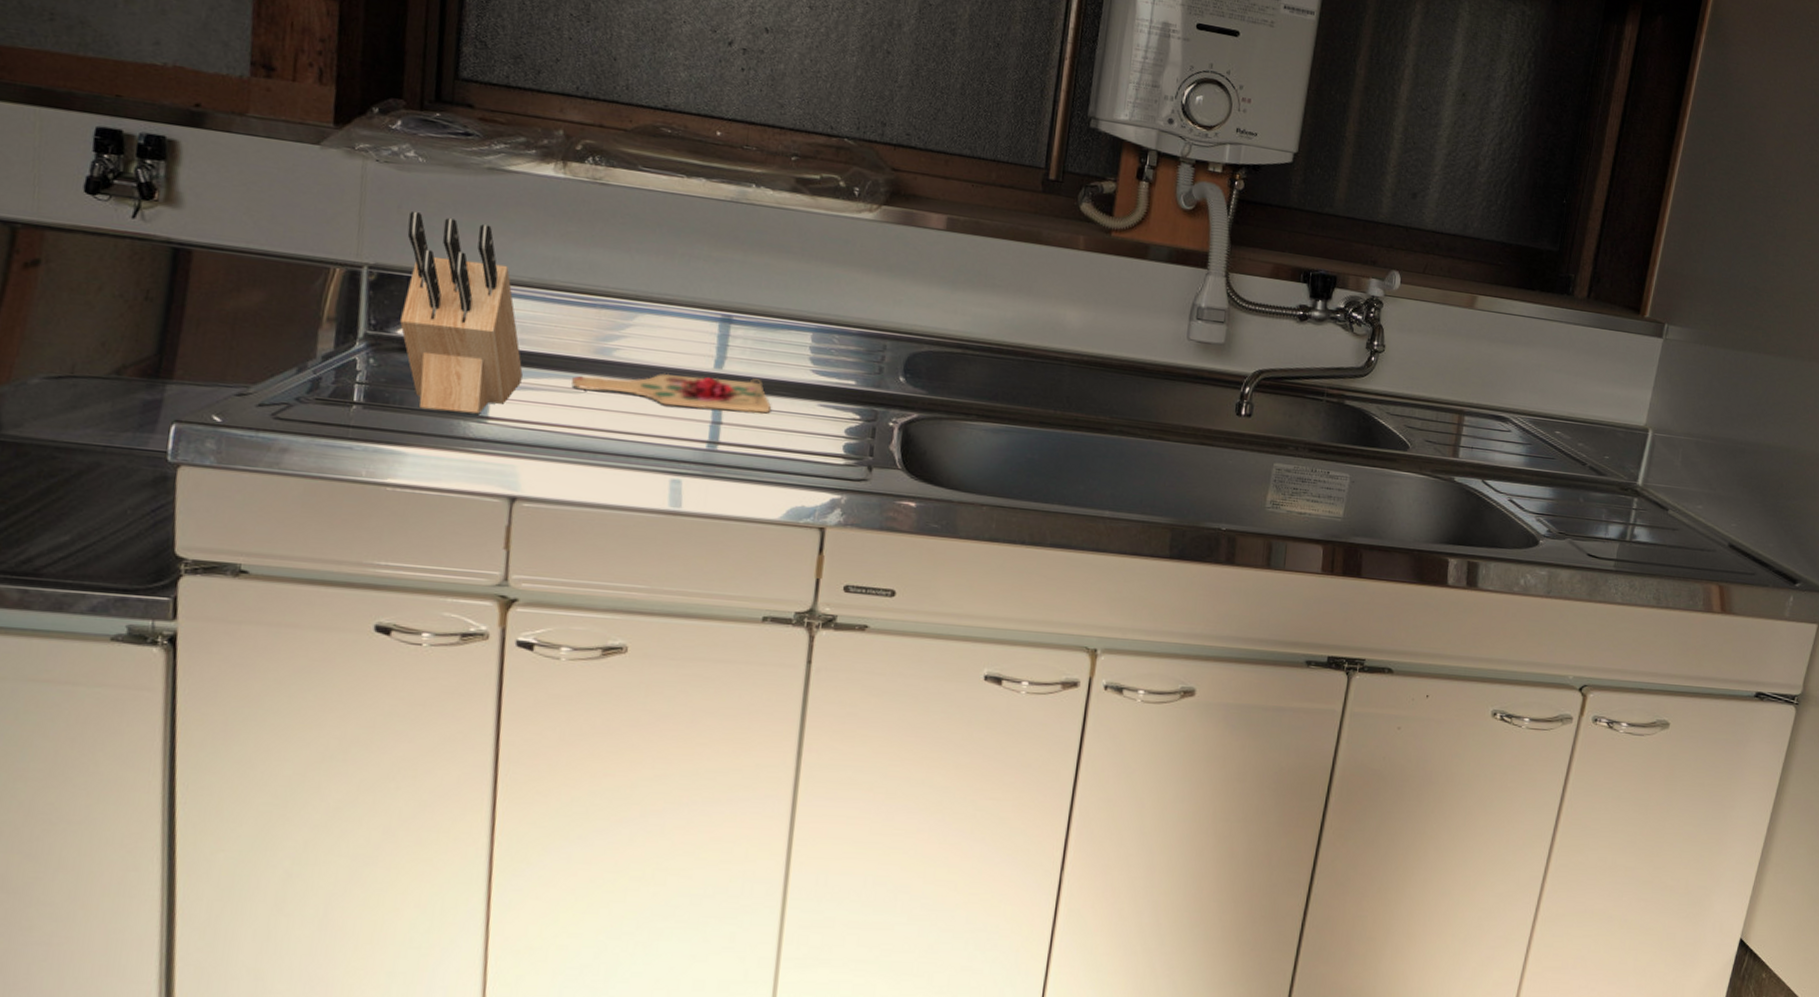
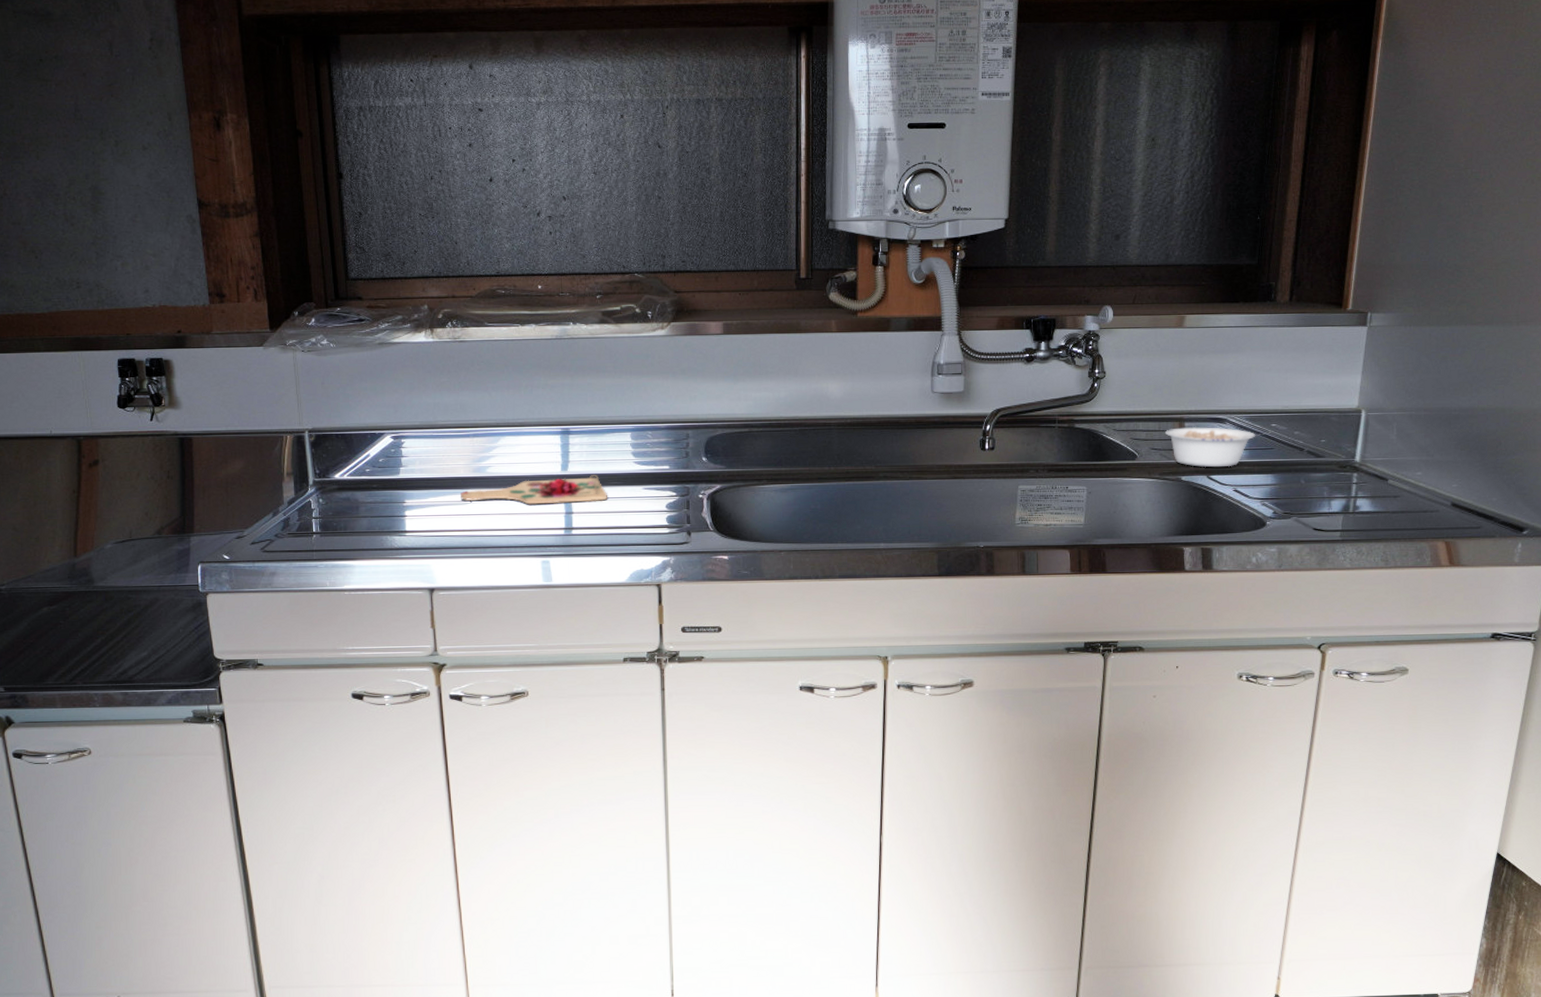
knife block: present [400,210,523,414] -> none [330,384,425,532]
legume: none [1441,420,1557,473] -> present [1164,427,1274,468]

